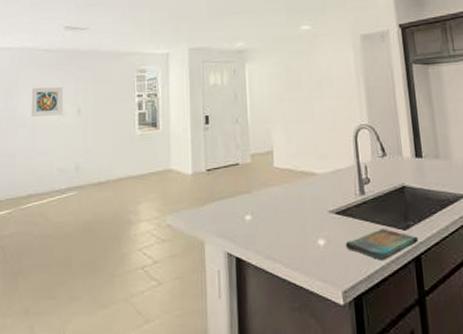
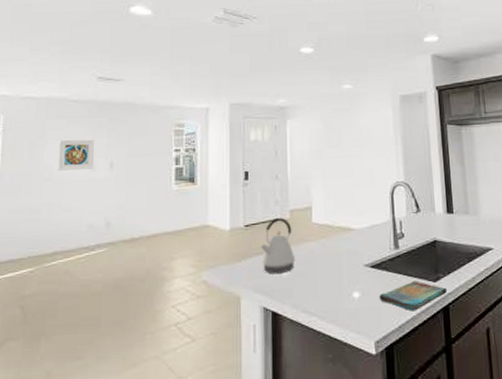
kettle: none [222,161,258,219] -> present [260,217,296,274]

